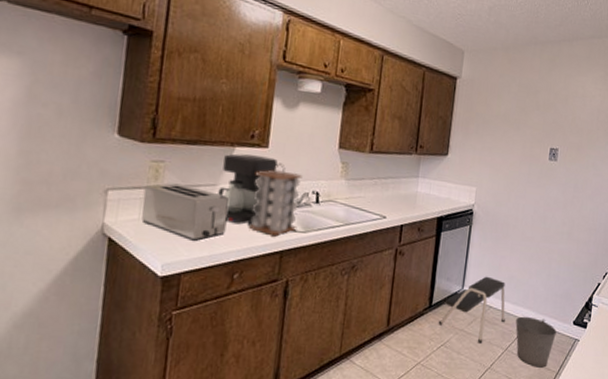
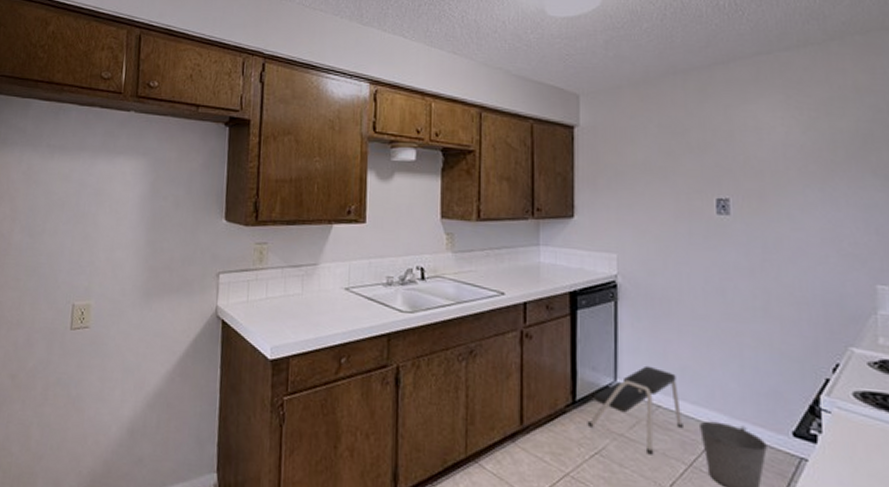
toaster: present [141,183,230,242] -> none [249,264,331,324]
coffee maker: present [218,153,278,225] -> none [319,231,376,305]
spice rack: present [249,163,303,235] -> none [353,238,404,316]

